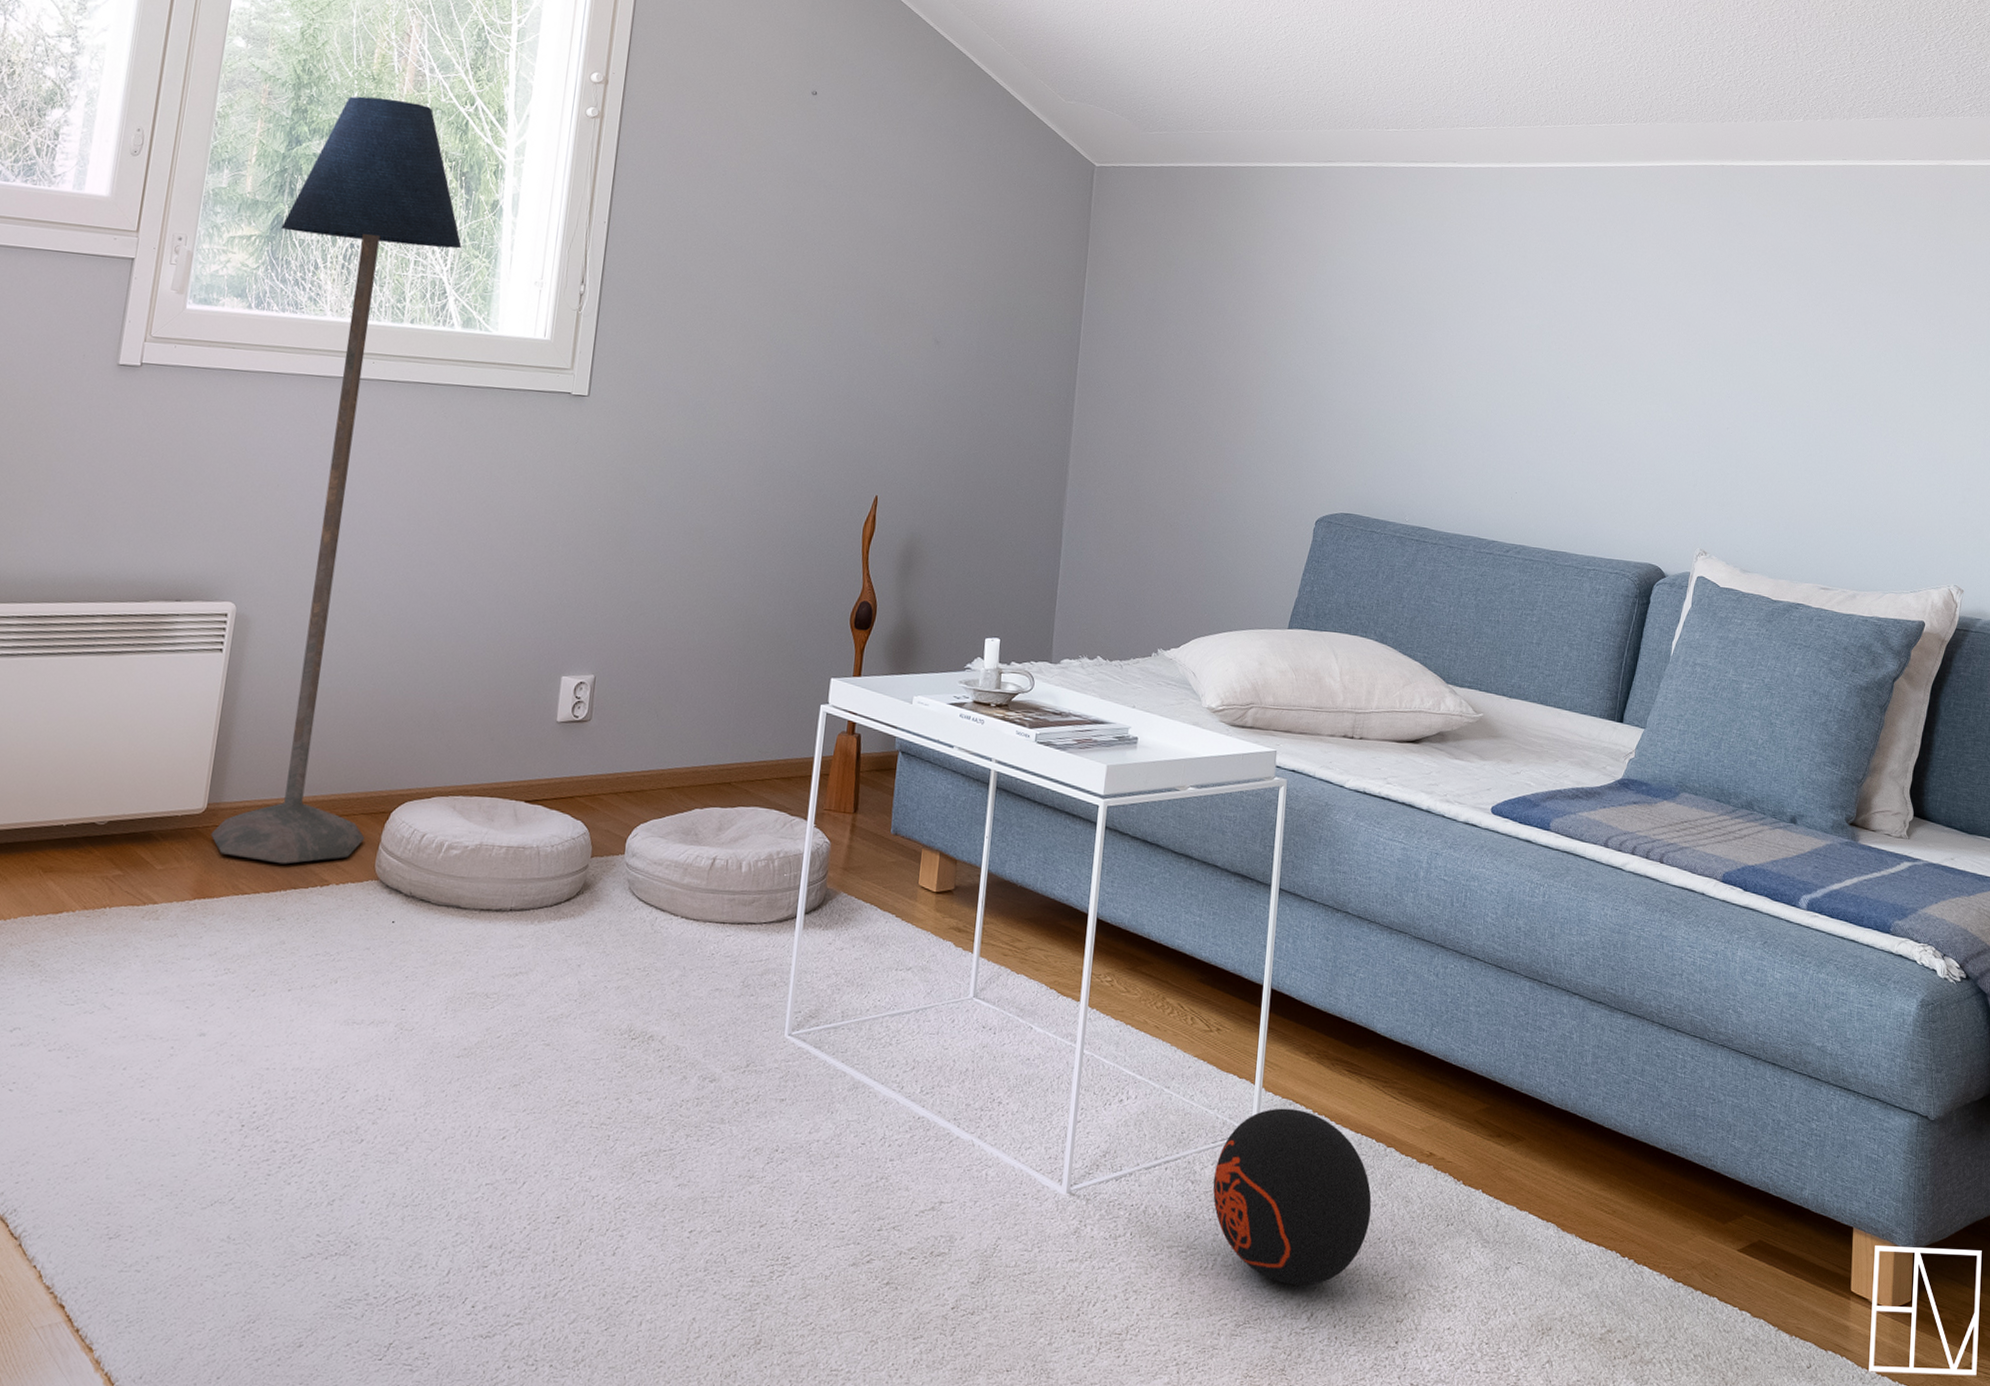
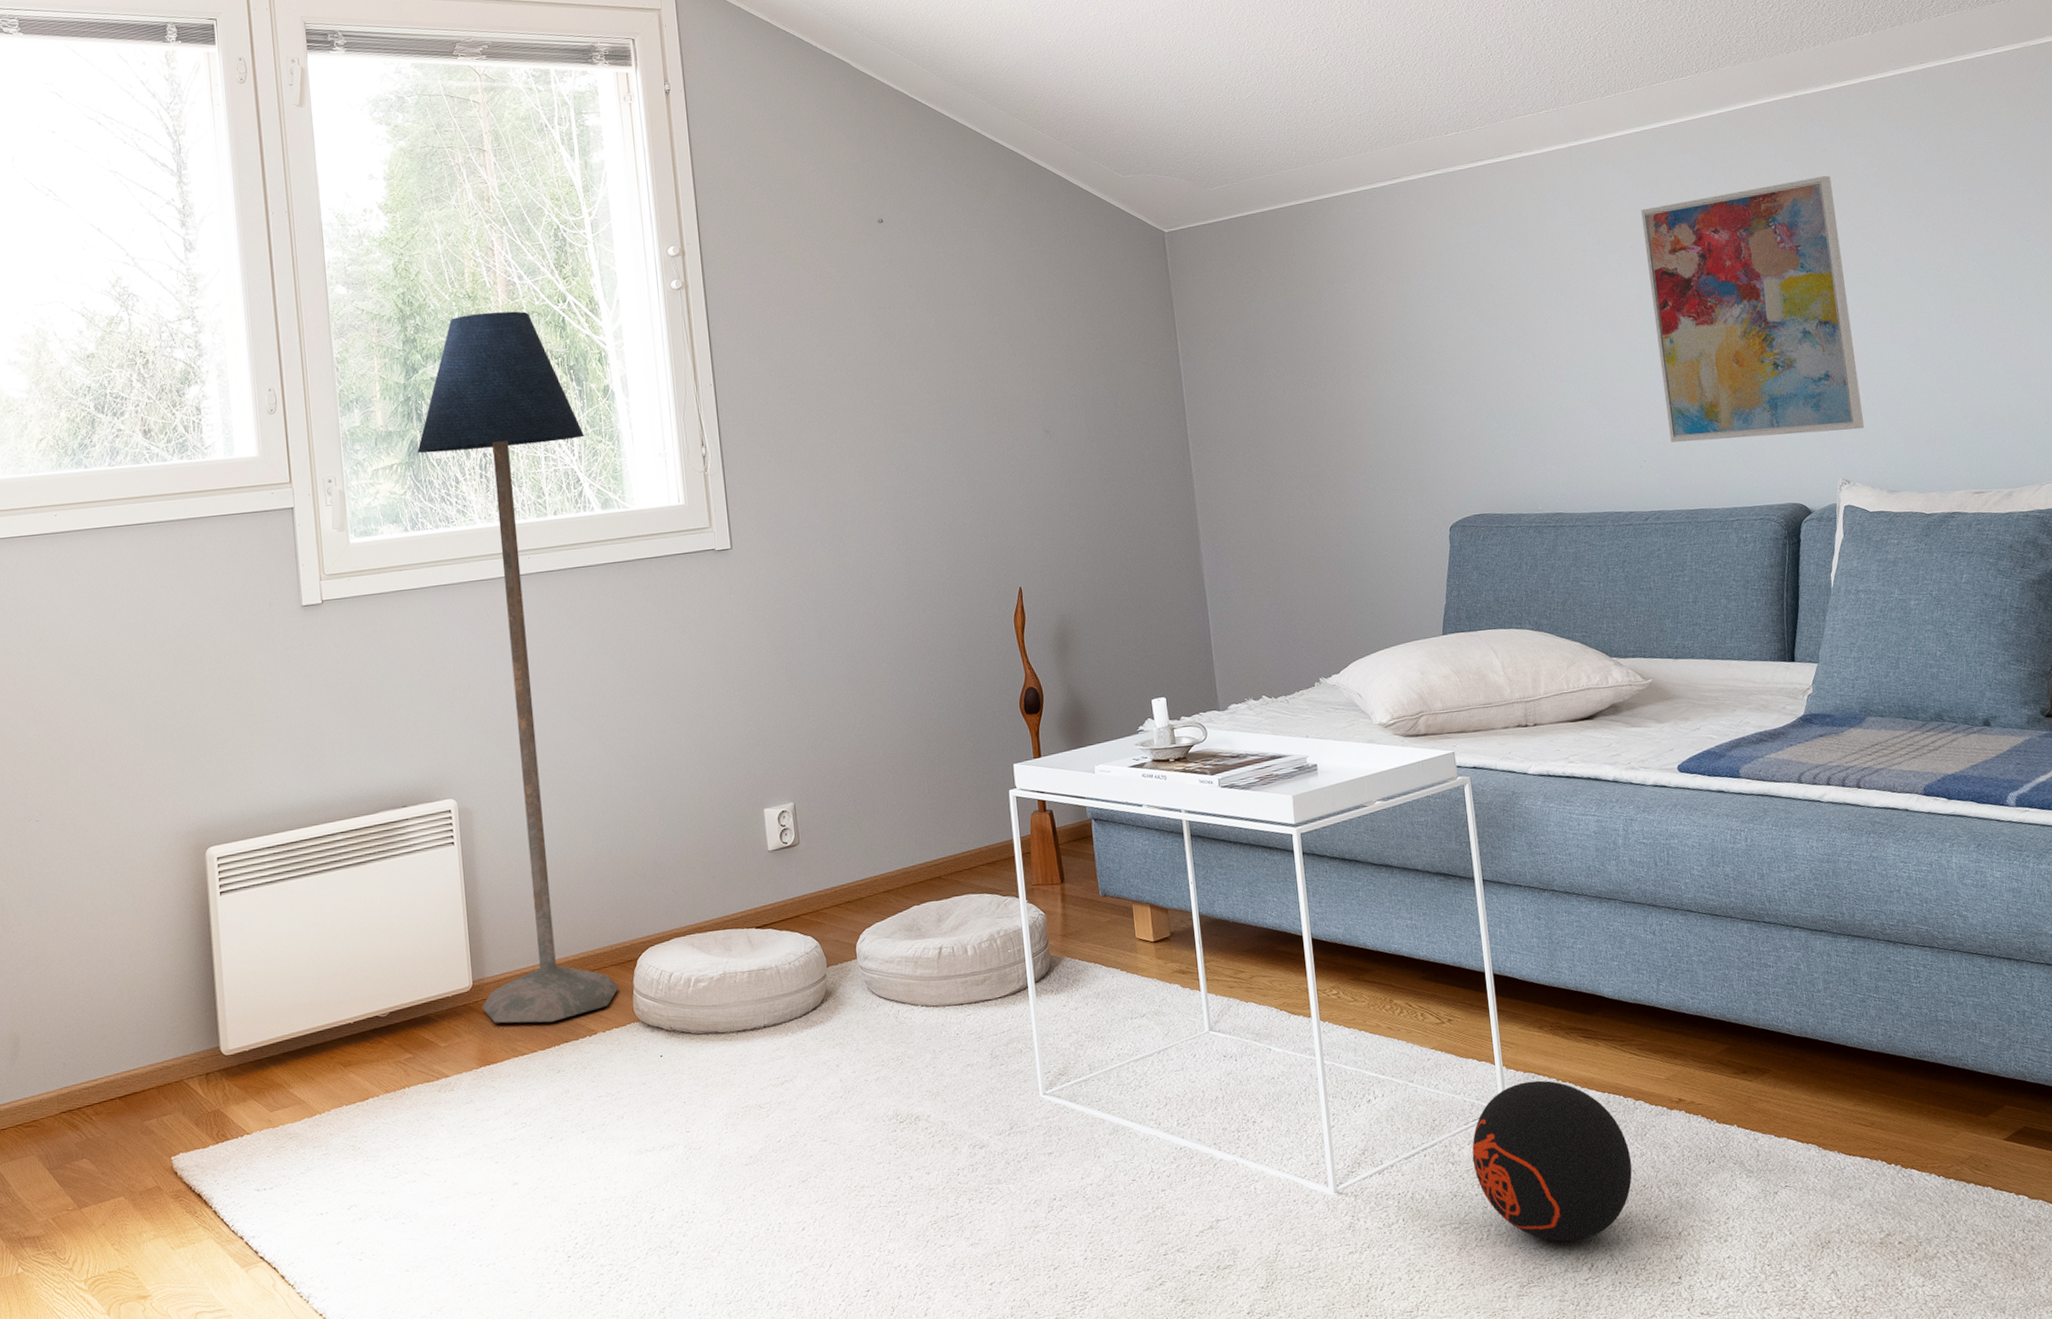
wall art: none [1544,243,1741,504] -> present [1641,176,1864,443]

